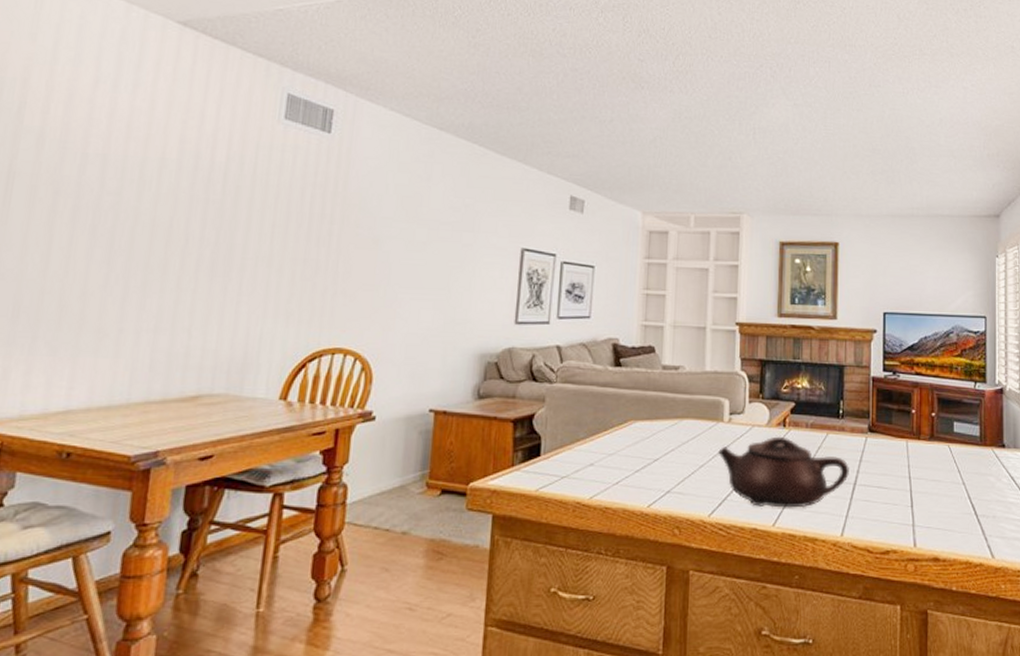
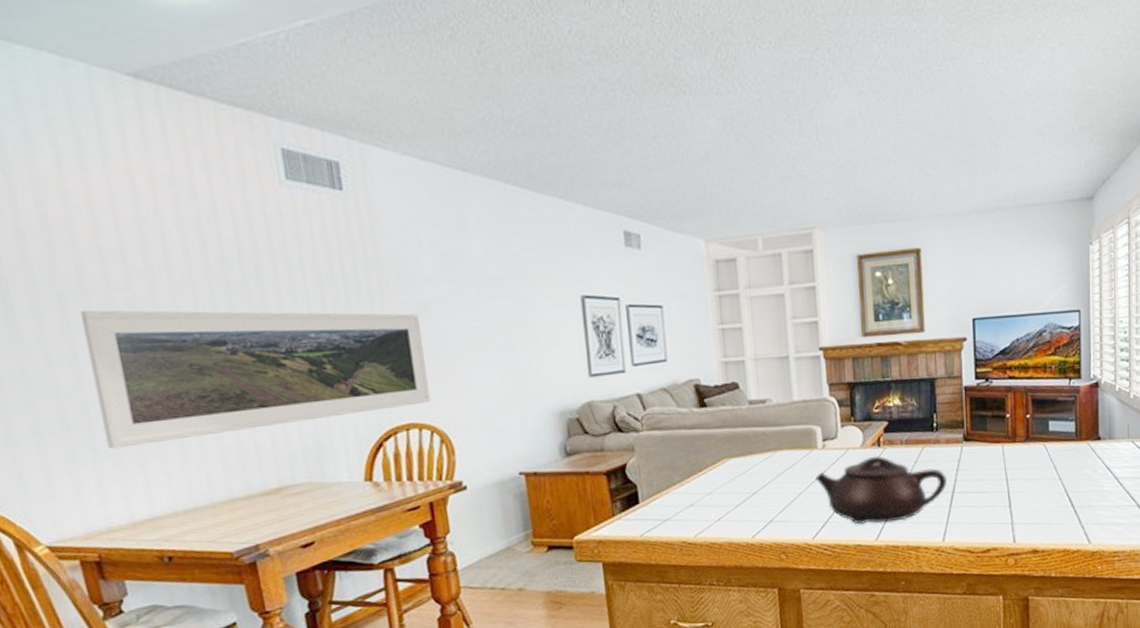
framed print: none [49,209,369,338] -> present [79,310,431,449]

